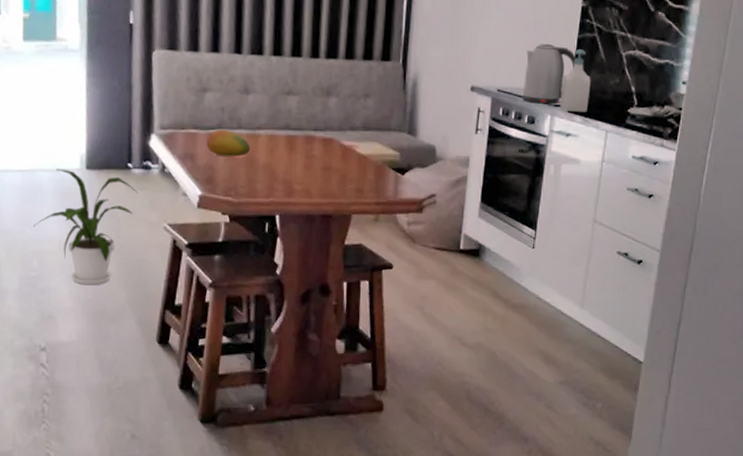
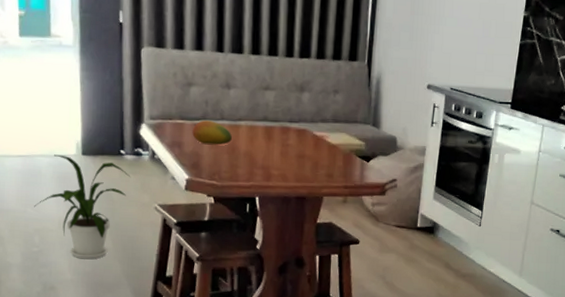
kettle: present [522,43,577,105] -> none [471,48,519,102]
soap bottle: present [560,49,591,112] -> none [504,53,531,109]

